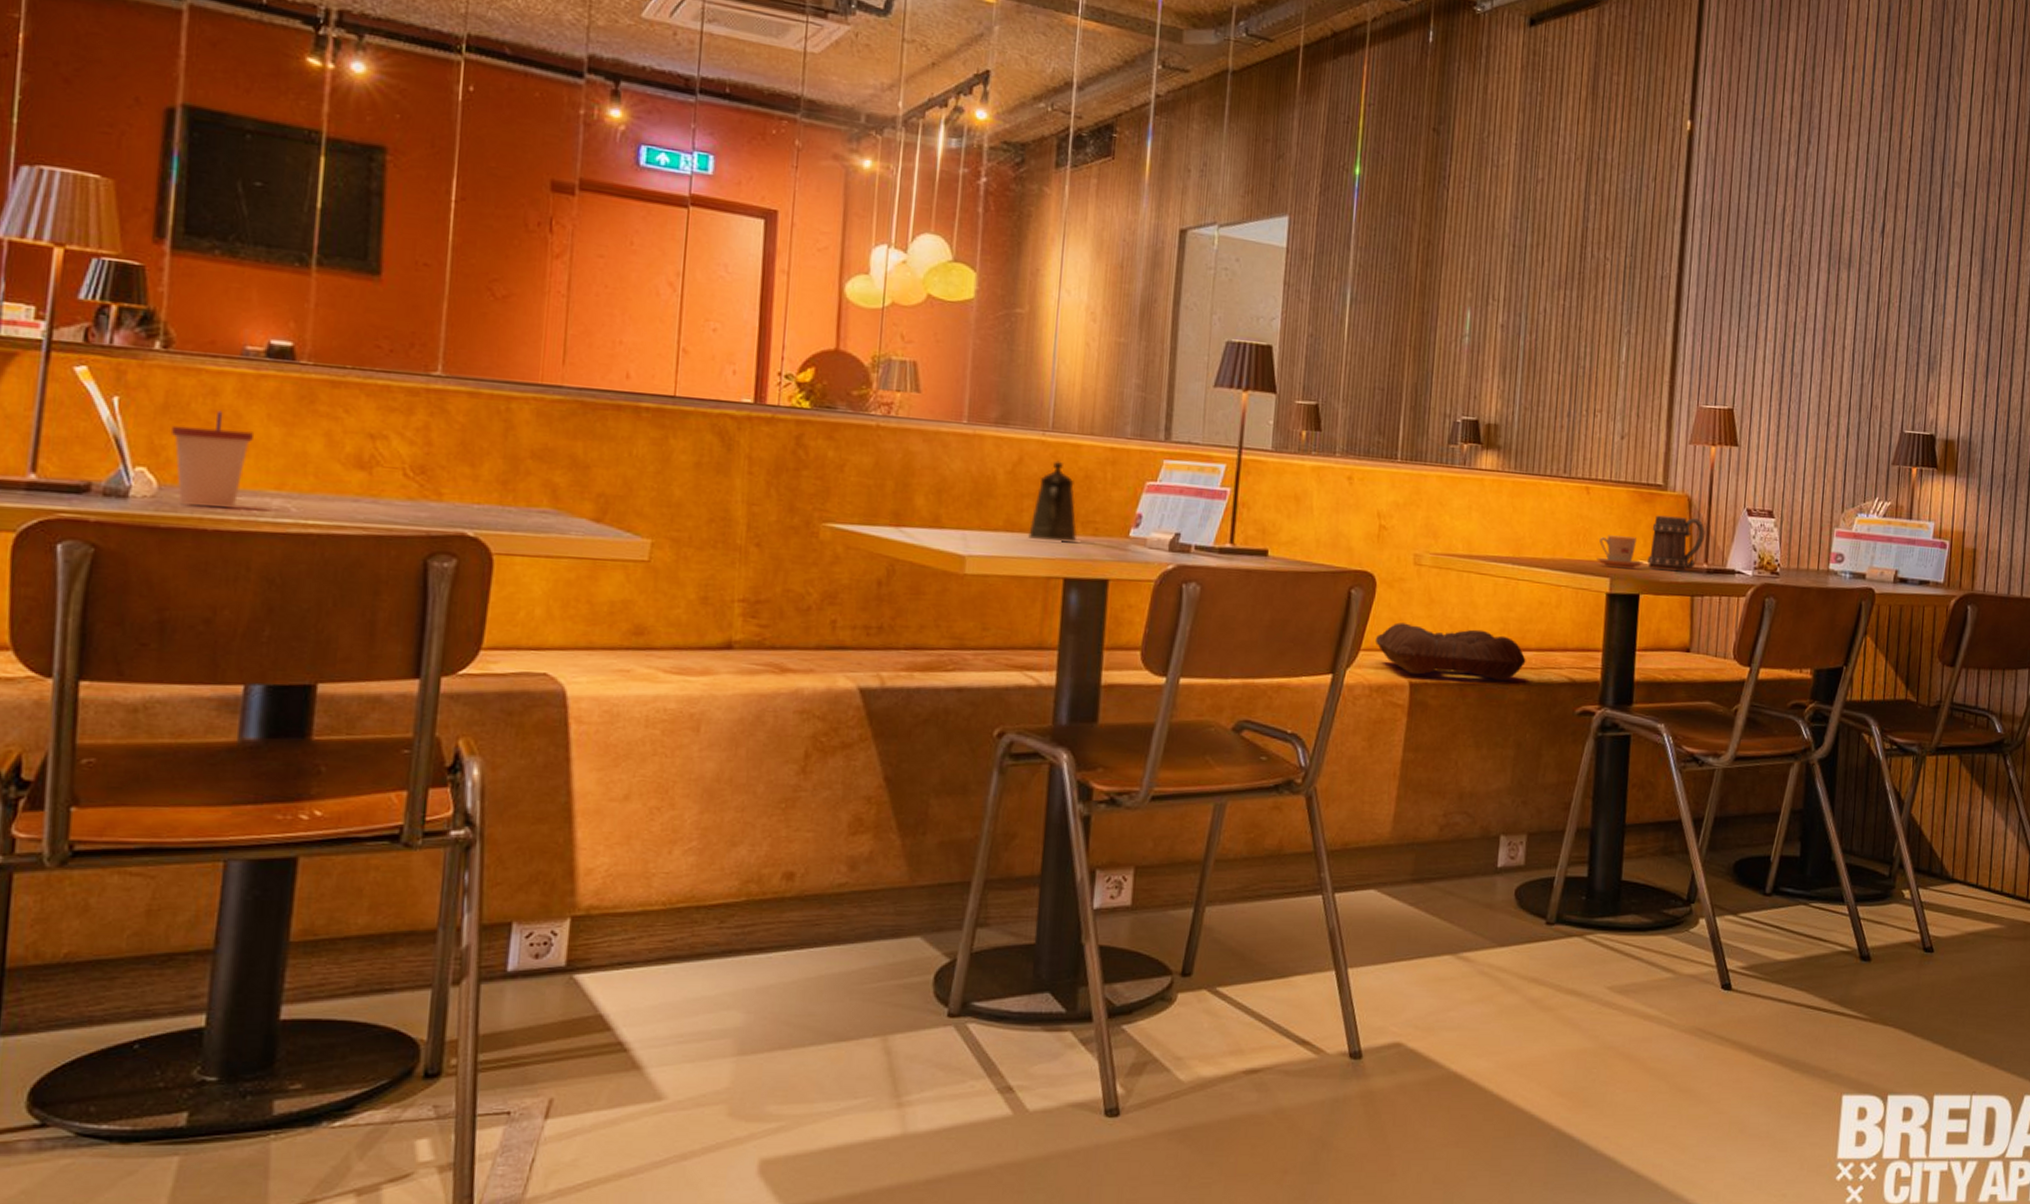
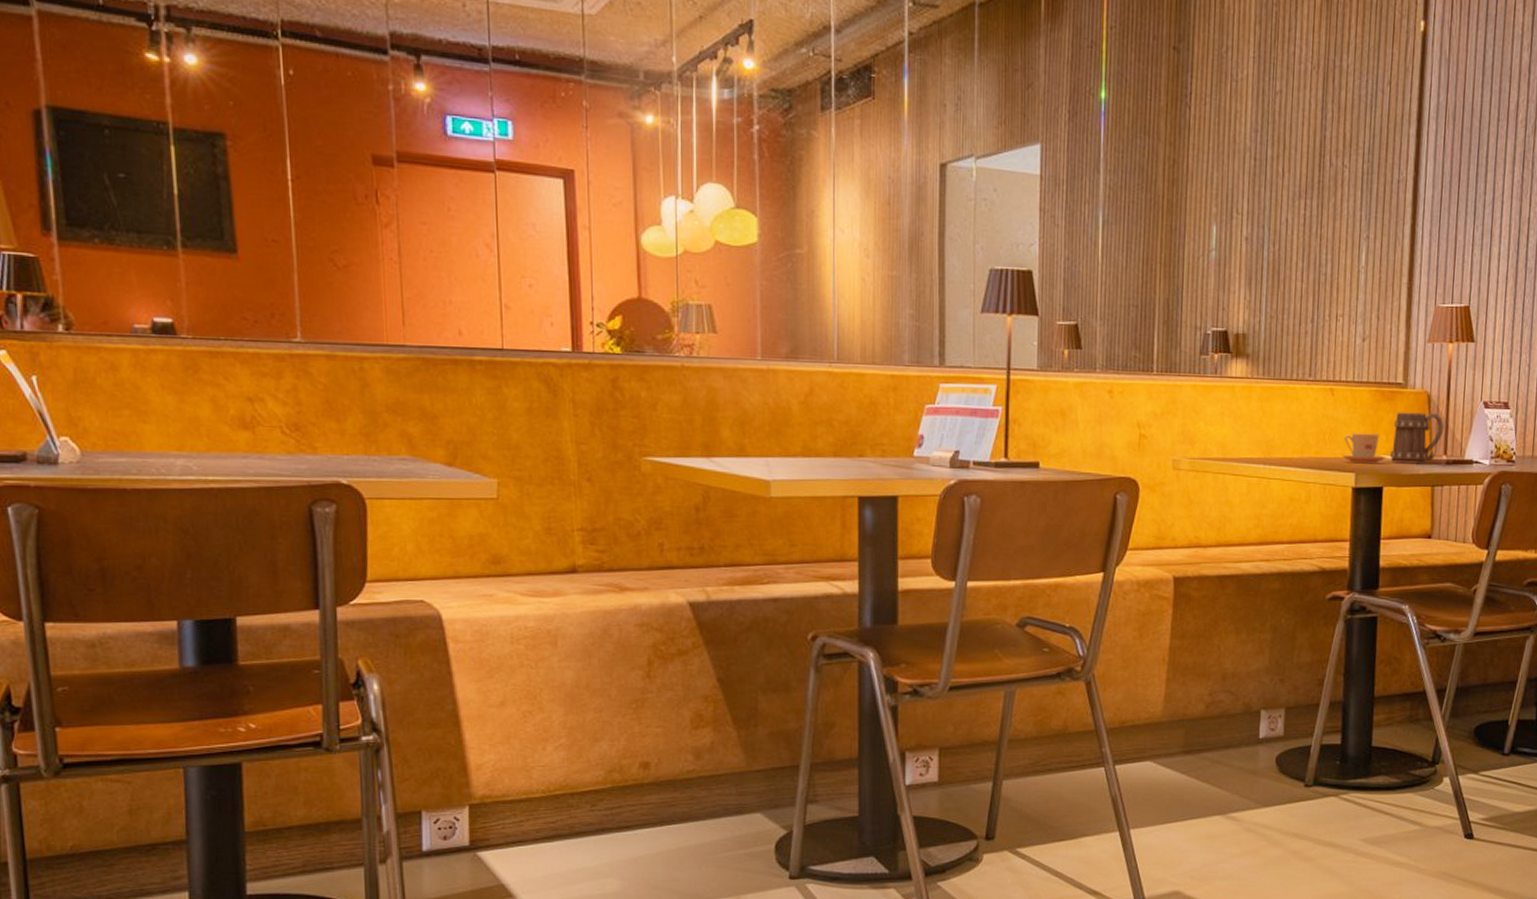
cup: present [170,410,253,508] -> none [83,383,152,469]
coffee pot: present [1028,461,1078,542] -> none [824,389,868,464]
seat cushion: present [1374,622,1526,680] -> none [1140,523,1279,571]

